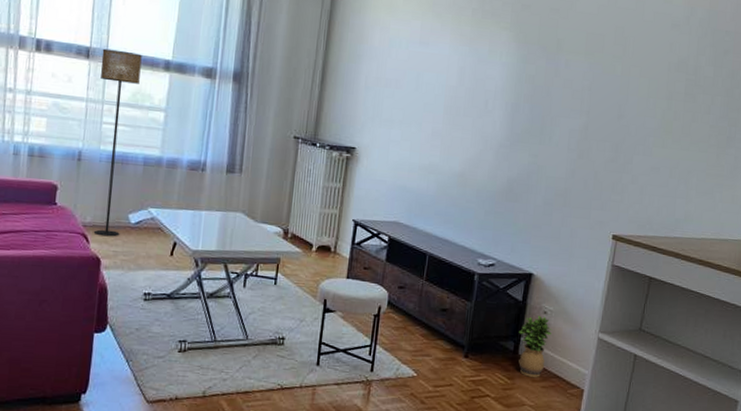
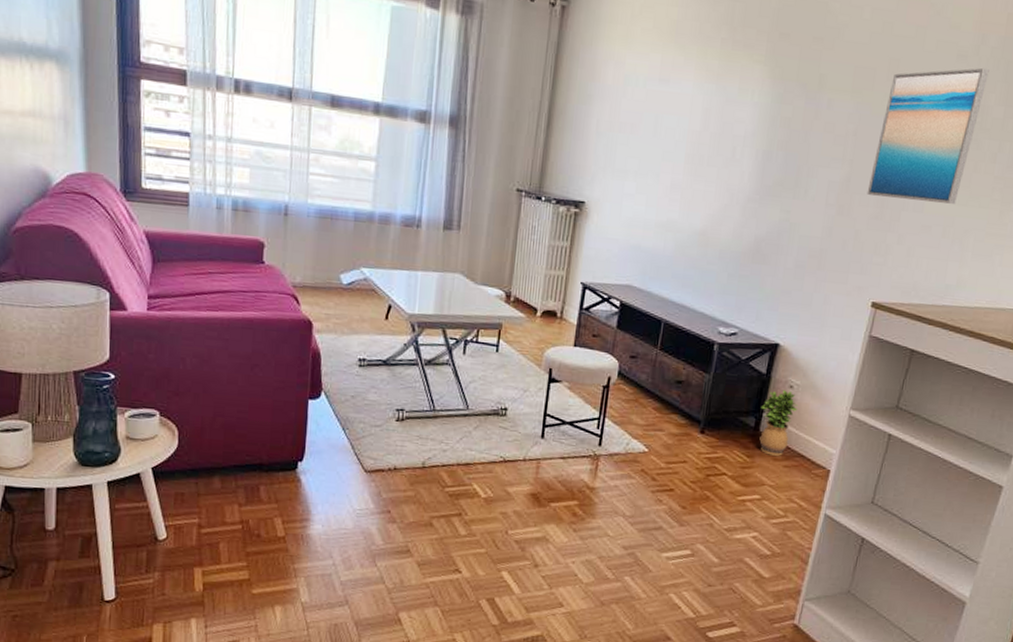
floor lamp: present [93,48,142,237] -> none [304,89,349,299]
wall art: none [603,35,699,149] -> present [867,67,989,204]

